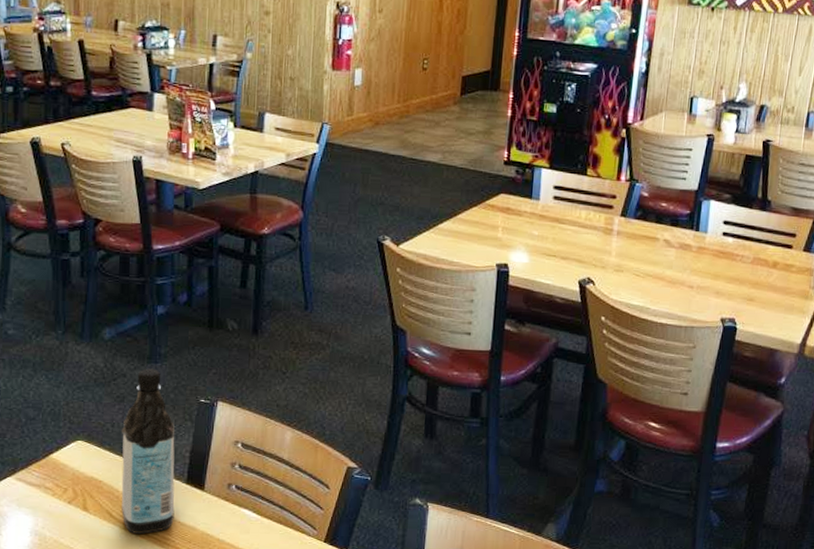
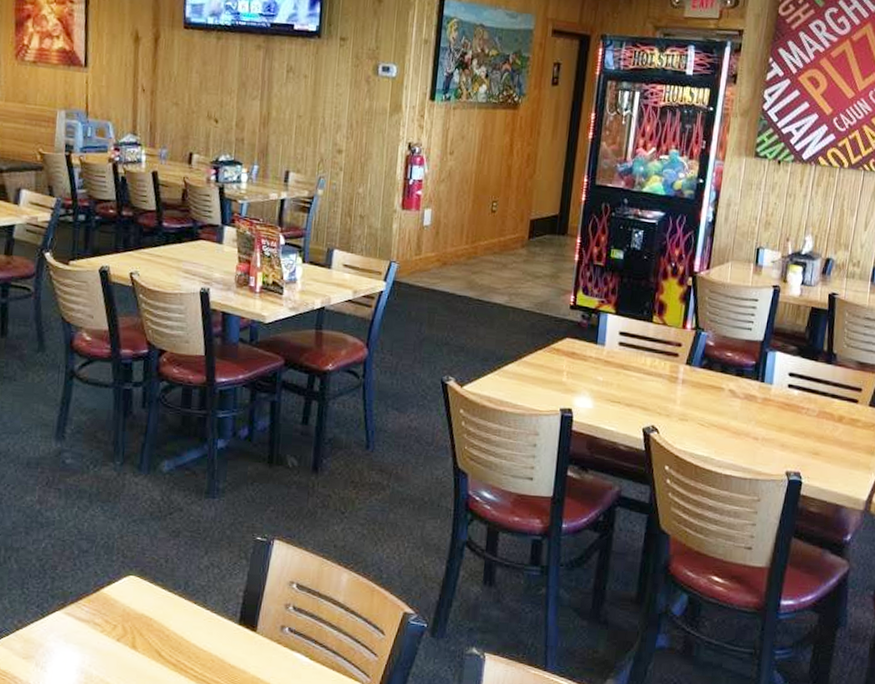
water bottle: present [121,368,176,534] -> none [171,503,230,676]

